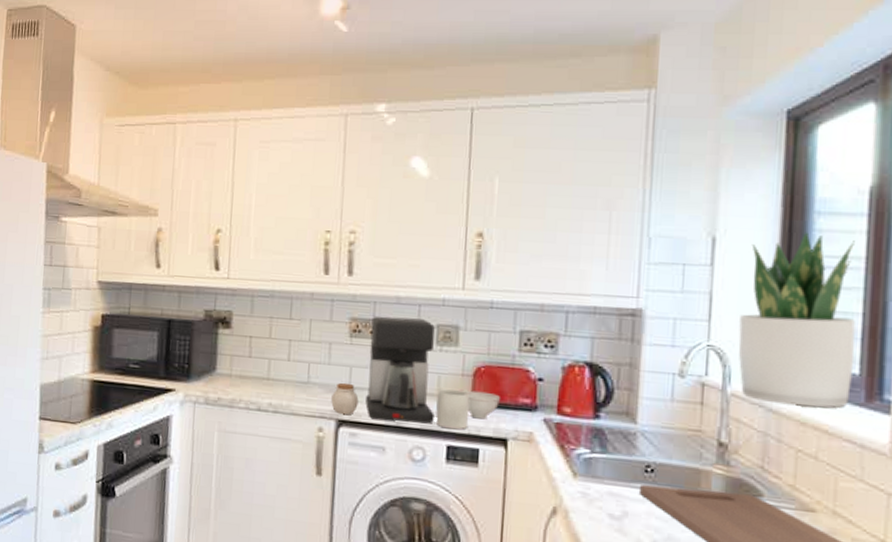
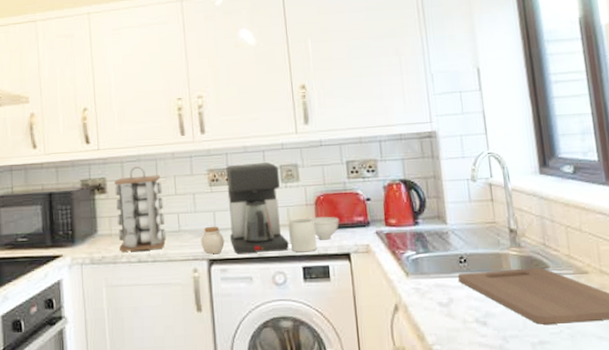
spice rack: none [238,303,296,399] -> present [114,166,167,252]
planter: present [738,232,855,409] -> none [506,56,595,192]

